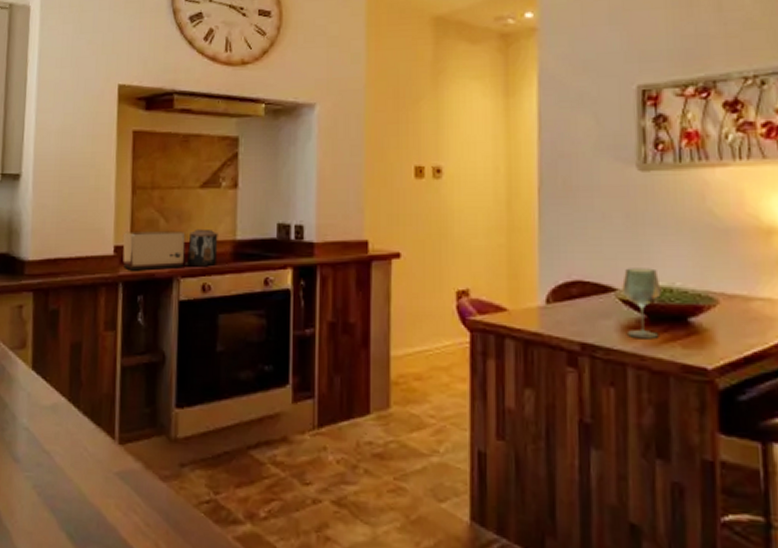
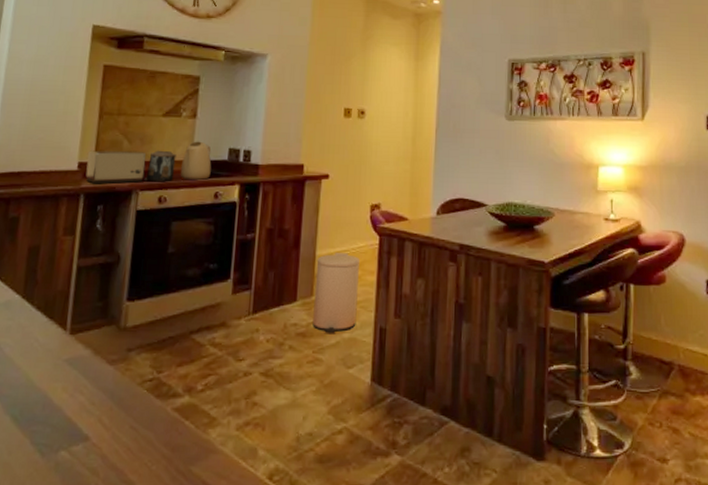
kettle: none [223,216,259,263] -> present [180,141,212,180]
pedal bin: none [392,353,447,456] -> present [313,253,359,333]
wine glass: present [622,268,662,340] -> none [491,189,517,241]

